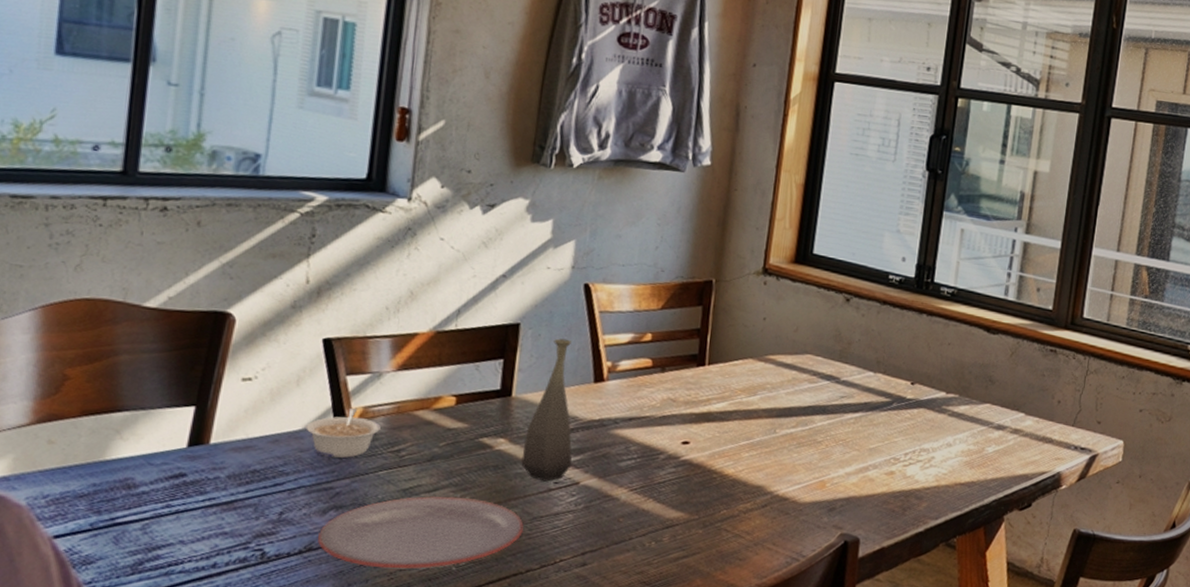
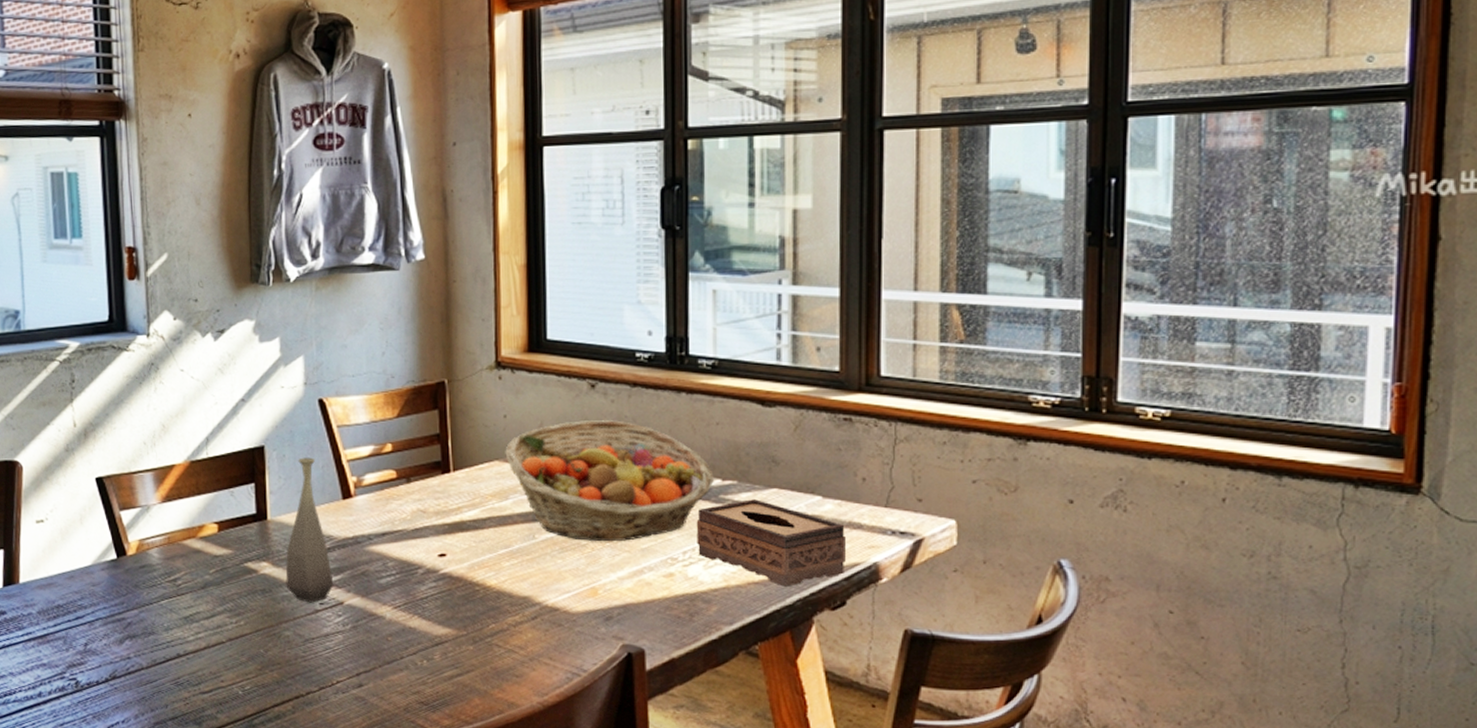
legume: present [306,407,381,458] -> none [94,541,156,589]
plate: present [318,496,524,570] -> none [119,622,298,695]
fruit basket: none [759,329,940,441] -> present [505,420,714,542]
tissue box: none [917,411,1039,489] -> present [696,499,847,587]

